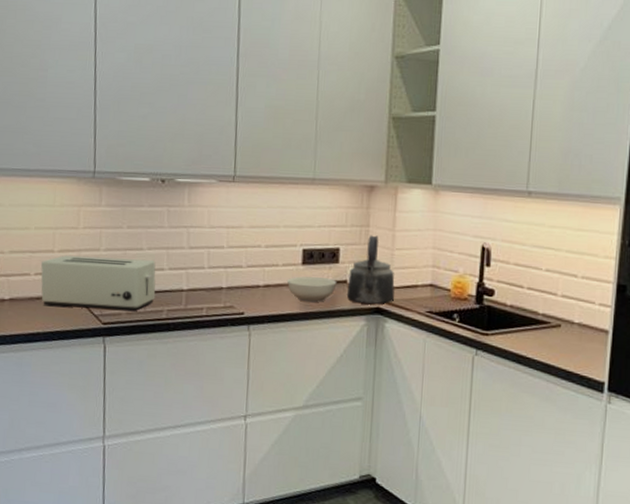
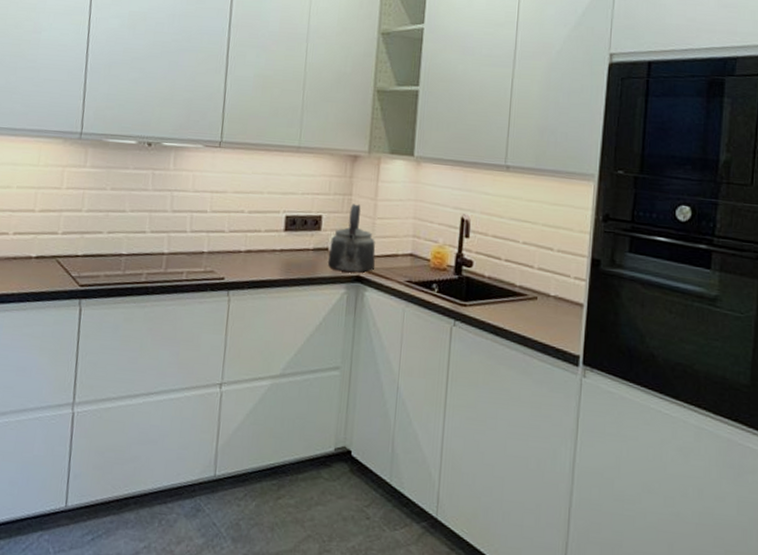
toaster: present [40,255,156,312] -> none [18,215,138,274]
bowl: present [286,276,337,303] -> none [268,243,318,269]

